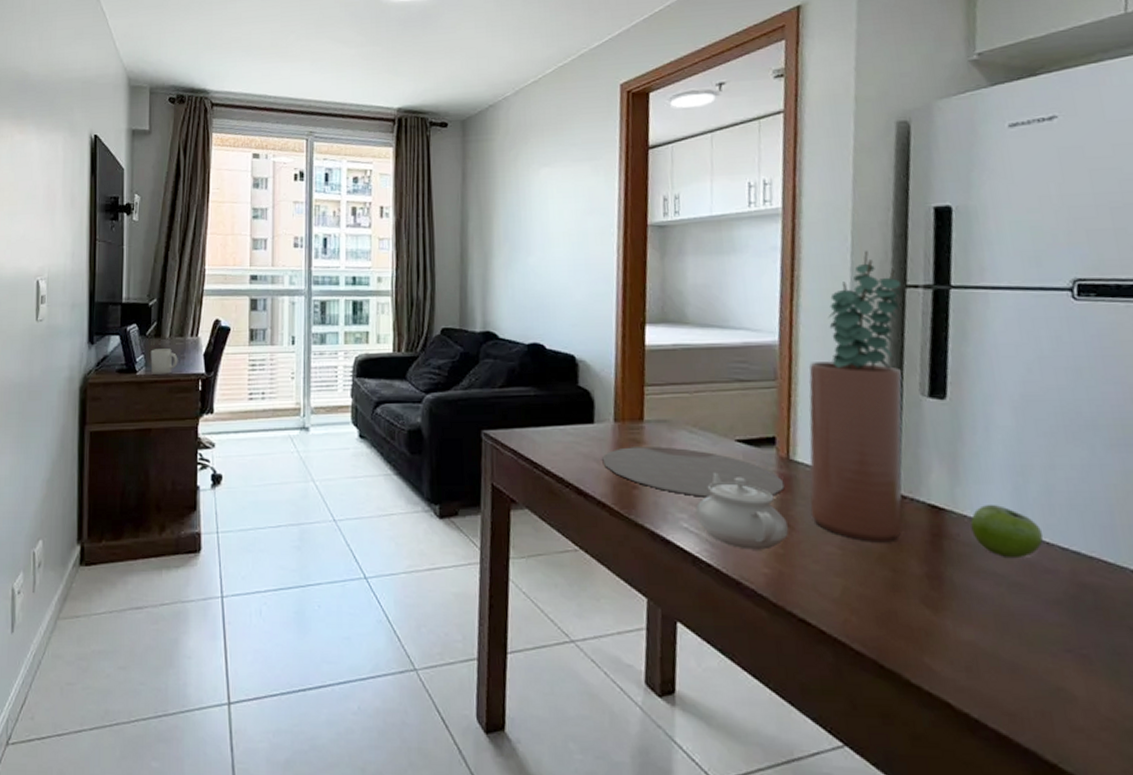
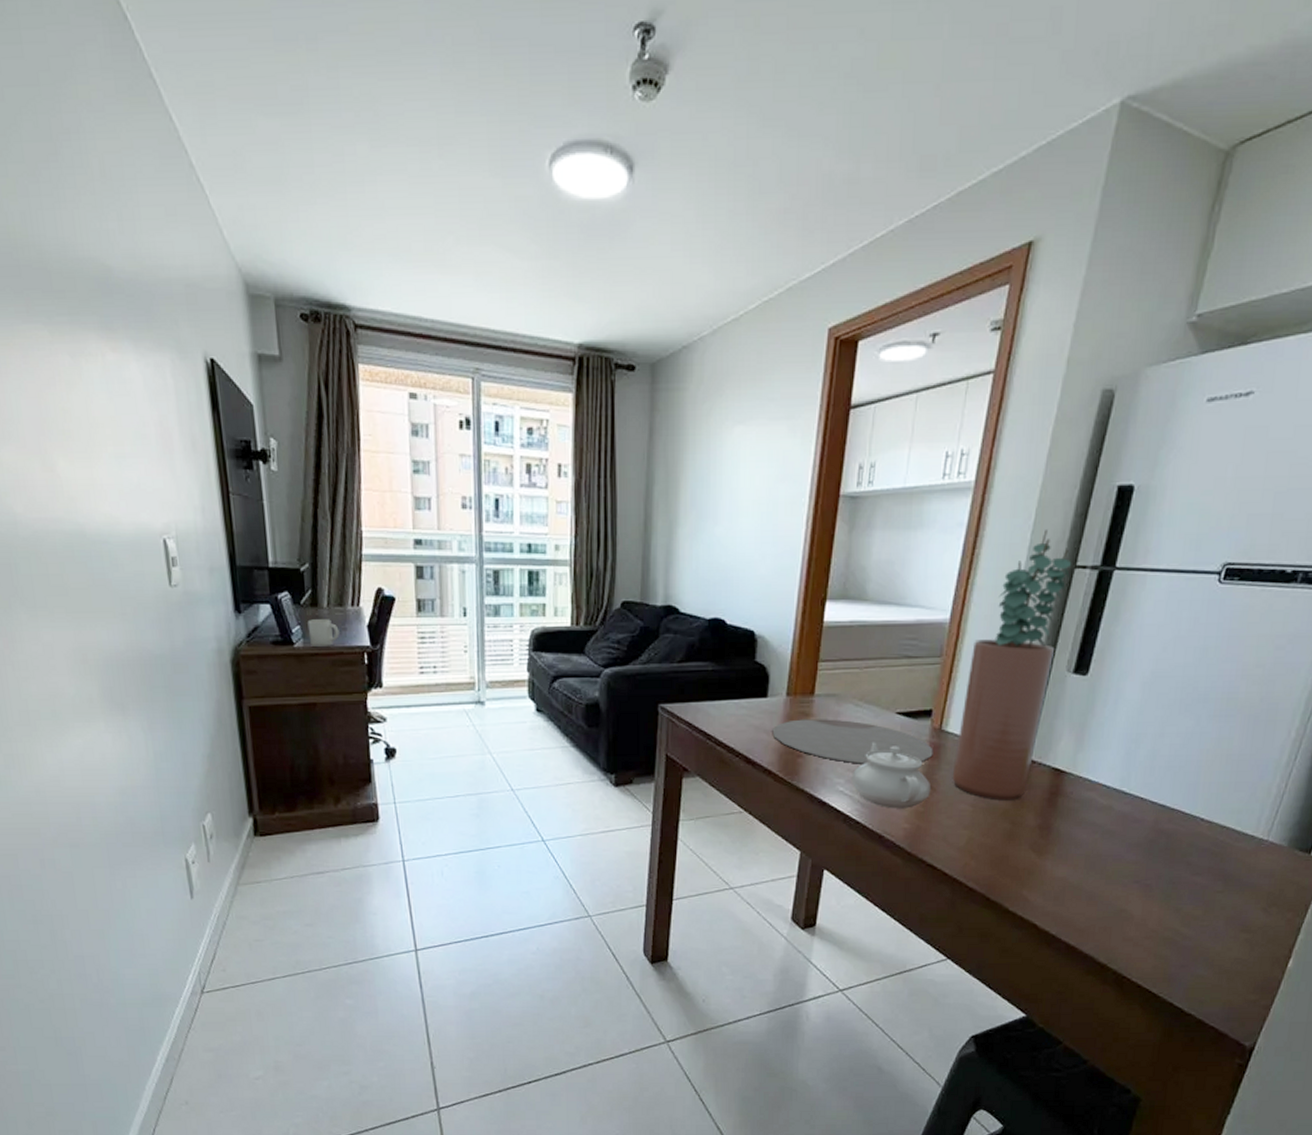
fruit: present [970,504,1044,557] -> none [1083,766,1141,810]

